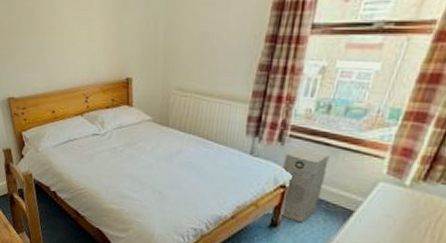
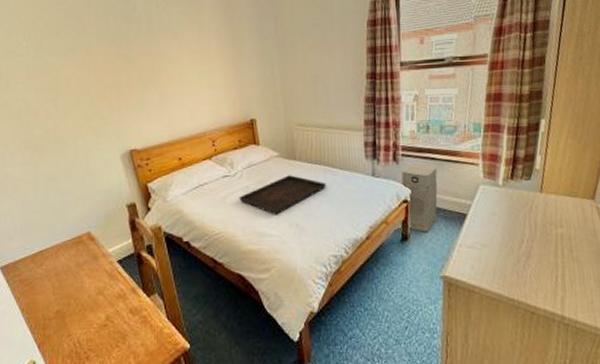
serving tray: none [106,141,197,180] -> present [239,175,326,215]

